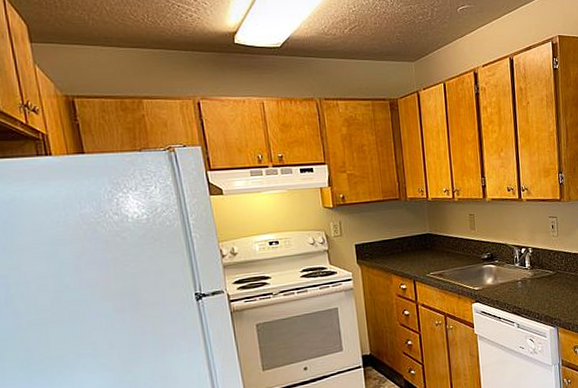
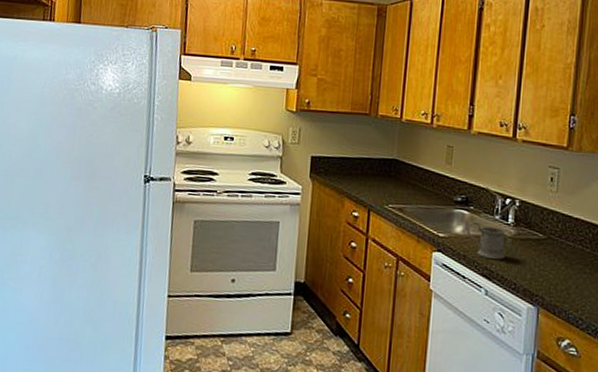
mug: none [495,272,529,299] -> present [466,221,506,260]

